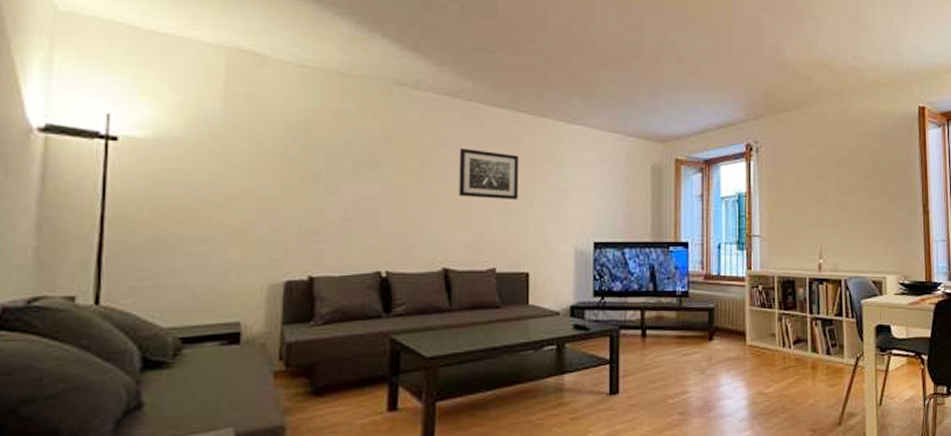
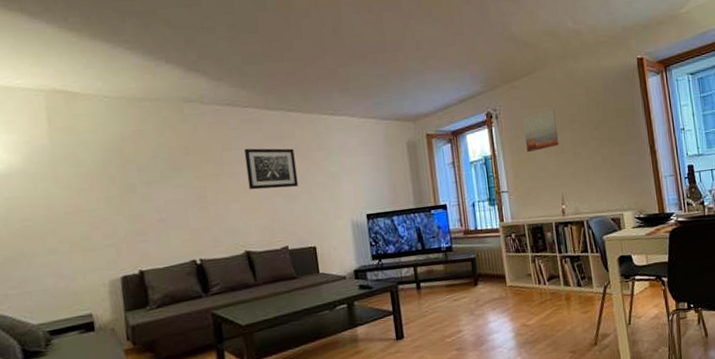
wall art: none [786,149,824,195] -> present [522,109,559,153]

